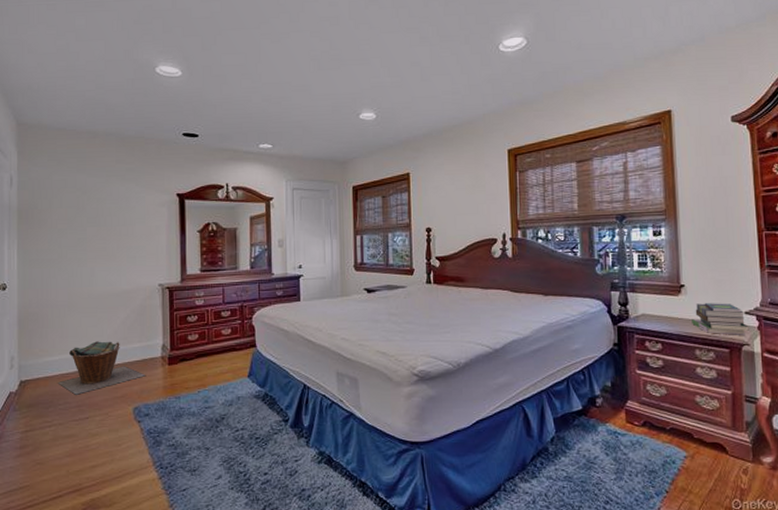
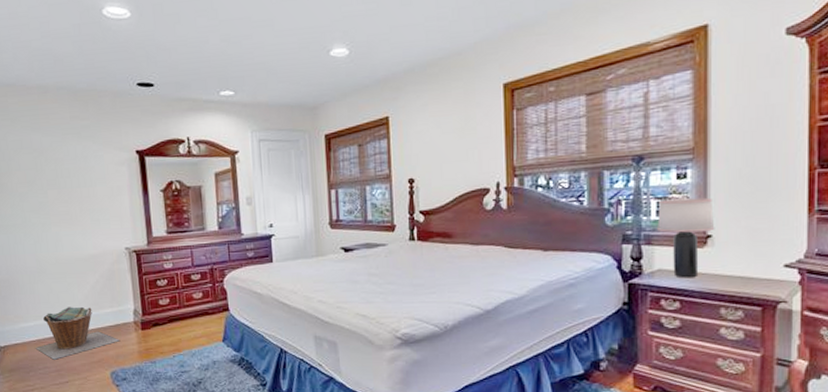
table lamp: none [639,252,687,323] -> present [657,197,715,279]
books: present [692,303,749,335] -> none [718,255,788,292]

